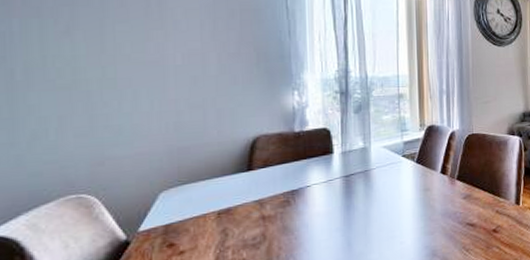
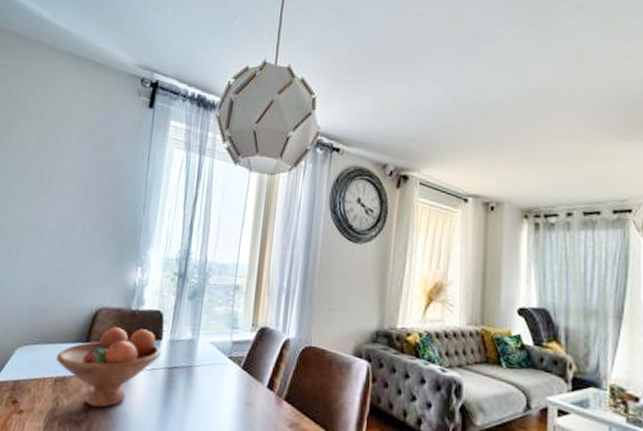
fruit bowl: none [214,147,335,228] -> present [56,327,161,408]

